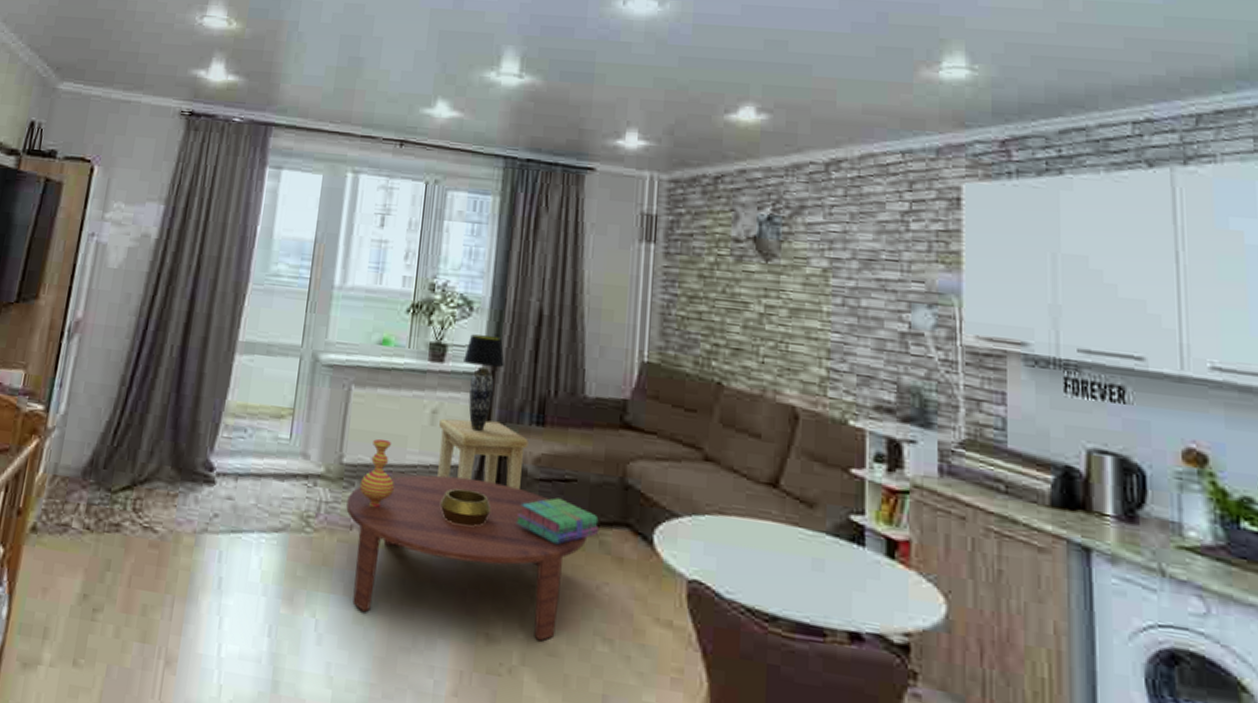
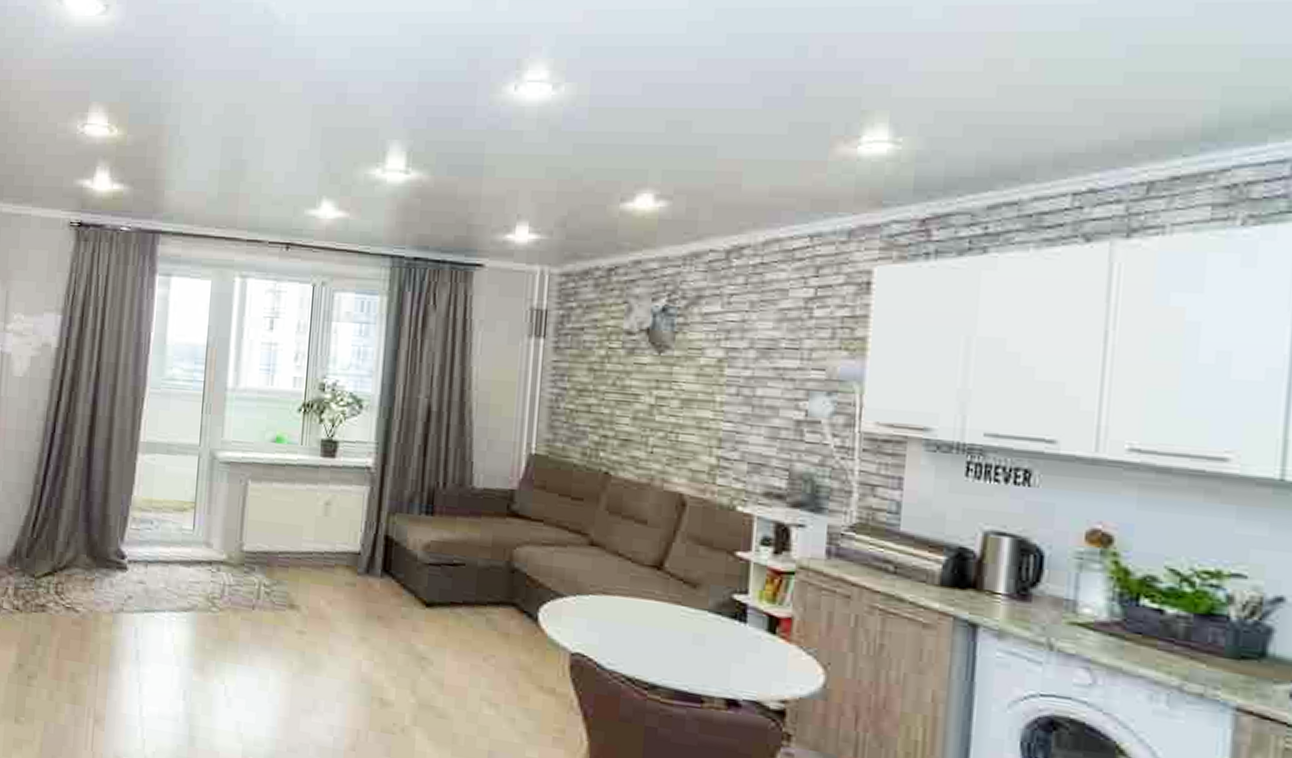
coffee table: present [346,475,586,641] -> none [248,560,474,705]
vase: present [359,438,394,507] -> none [259,528,292,590]
side table: present [437,418,529,489] -> none [332,509,418,573]
decorative bowl: present [439,488,492,527] -> none [334,572,384,606]
table lamp: present [464,334,505,432] -> none [354,431,394,522]
stack of books: present [516,498,600,545] -> none [407,580,487,622]

